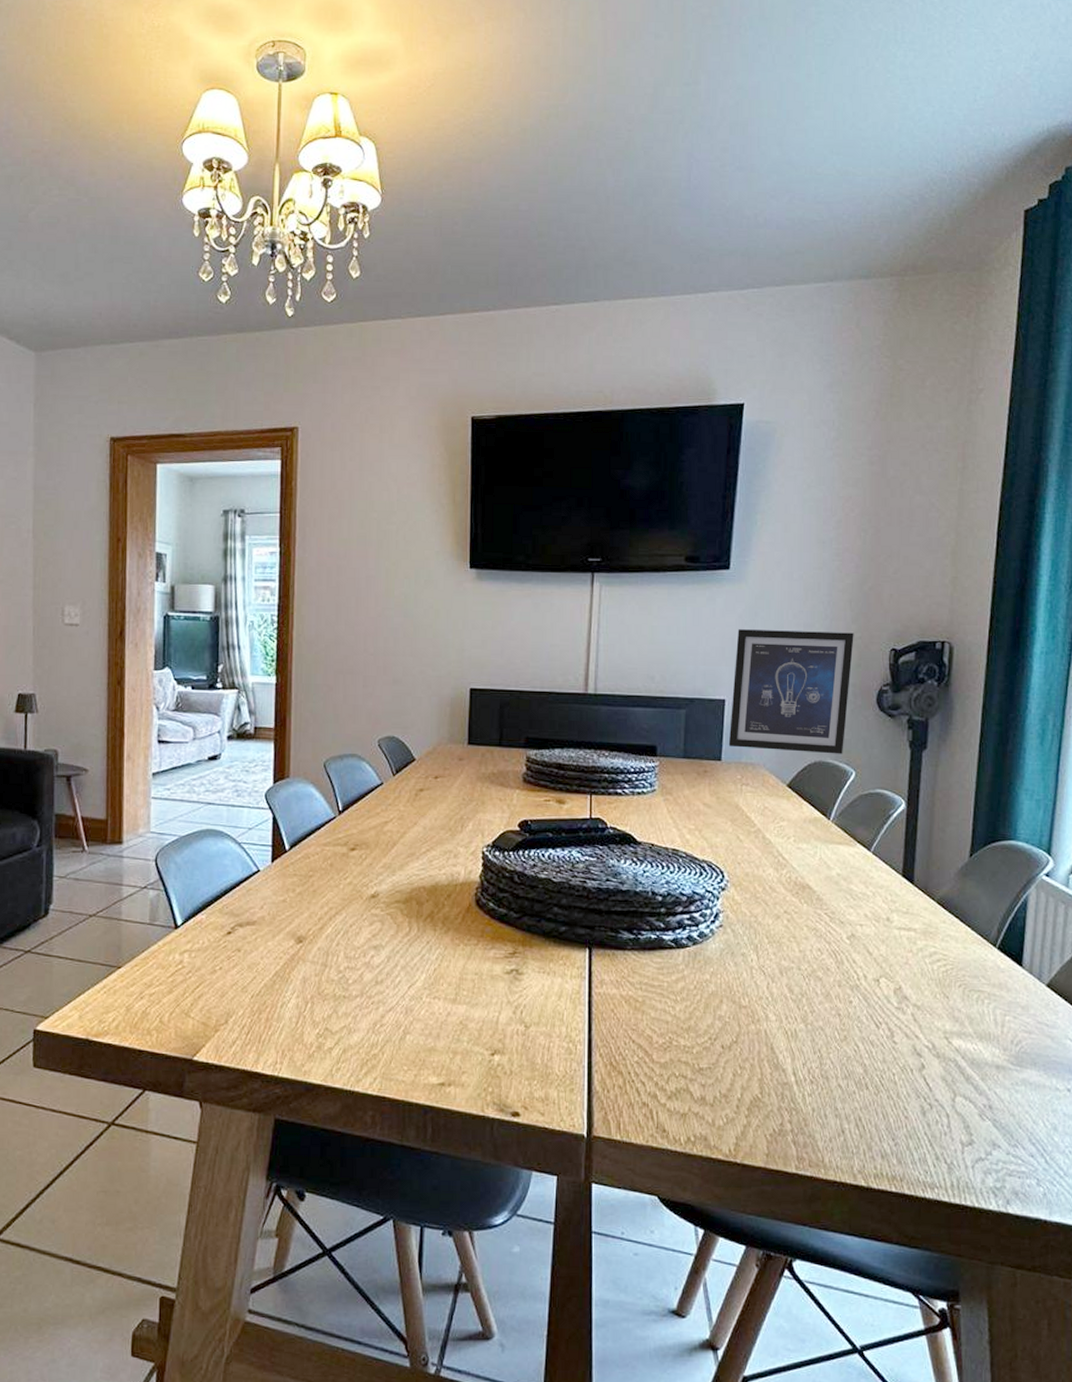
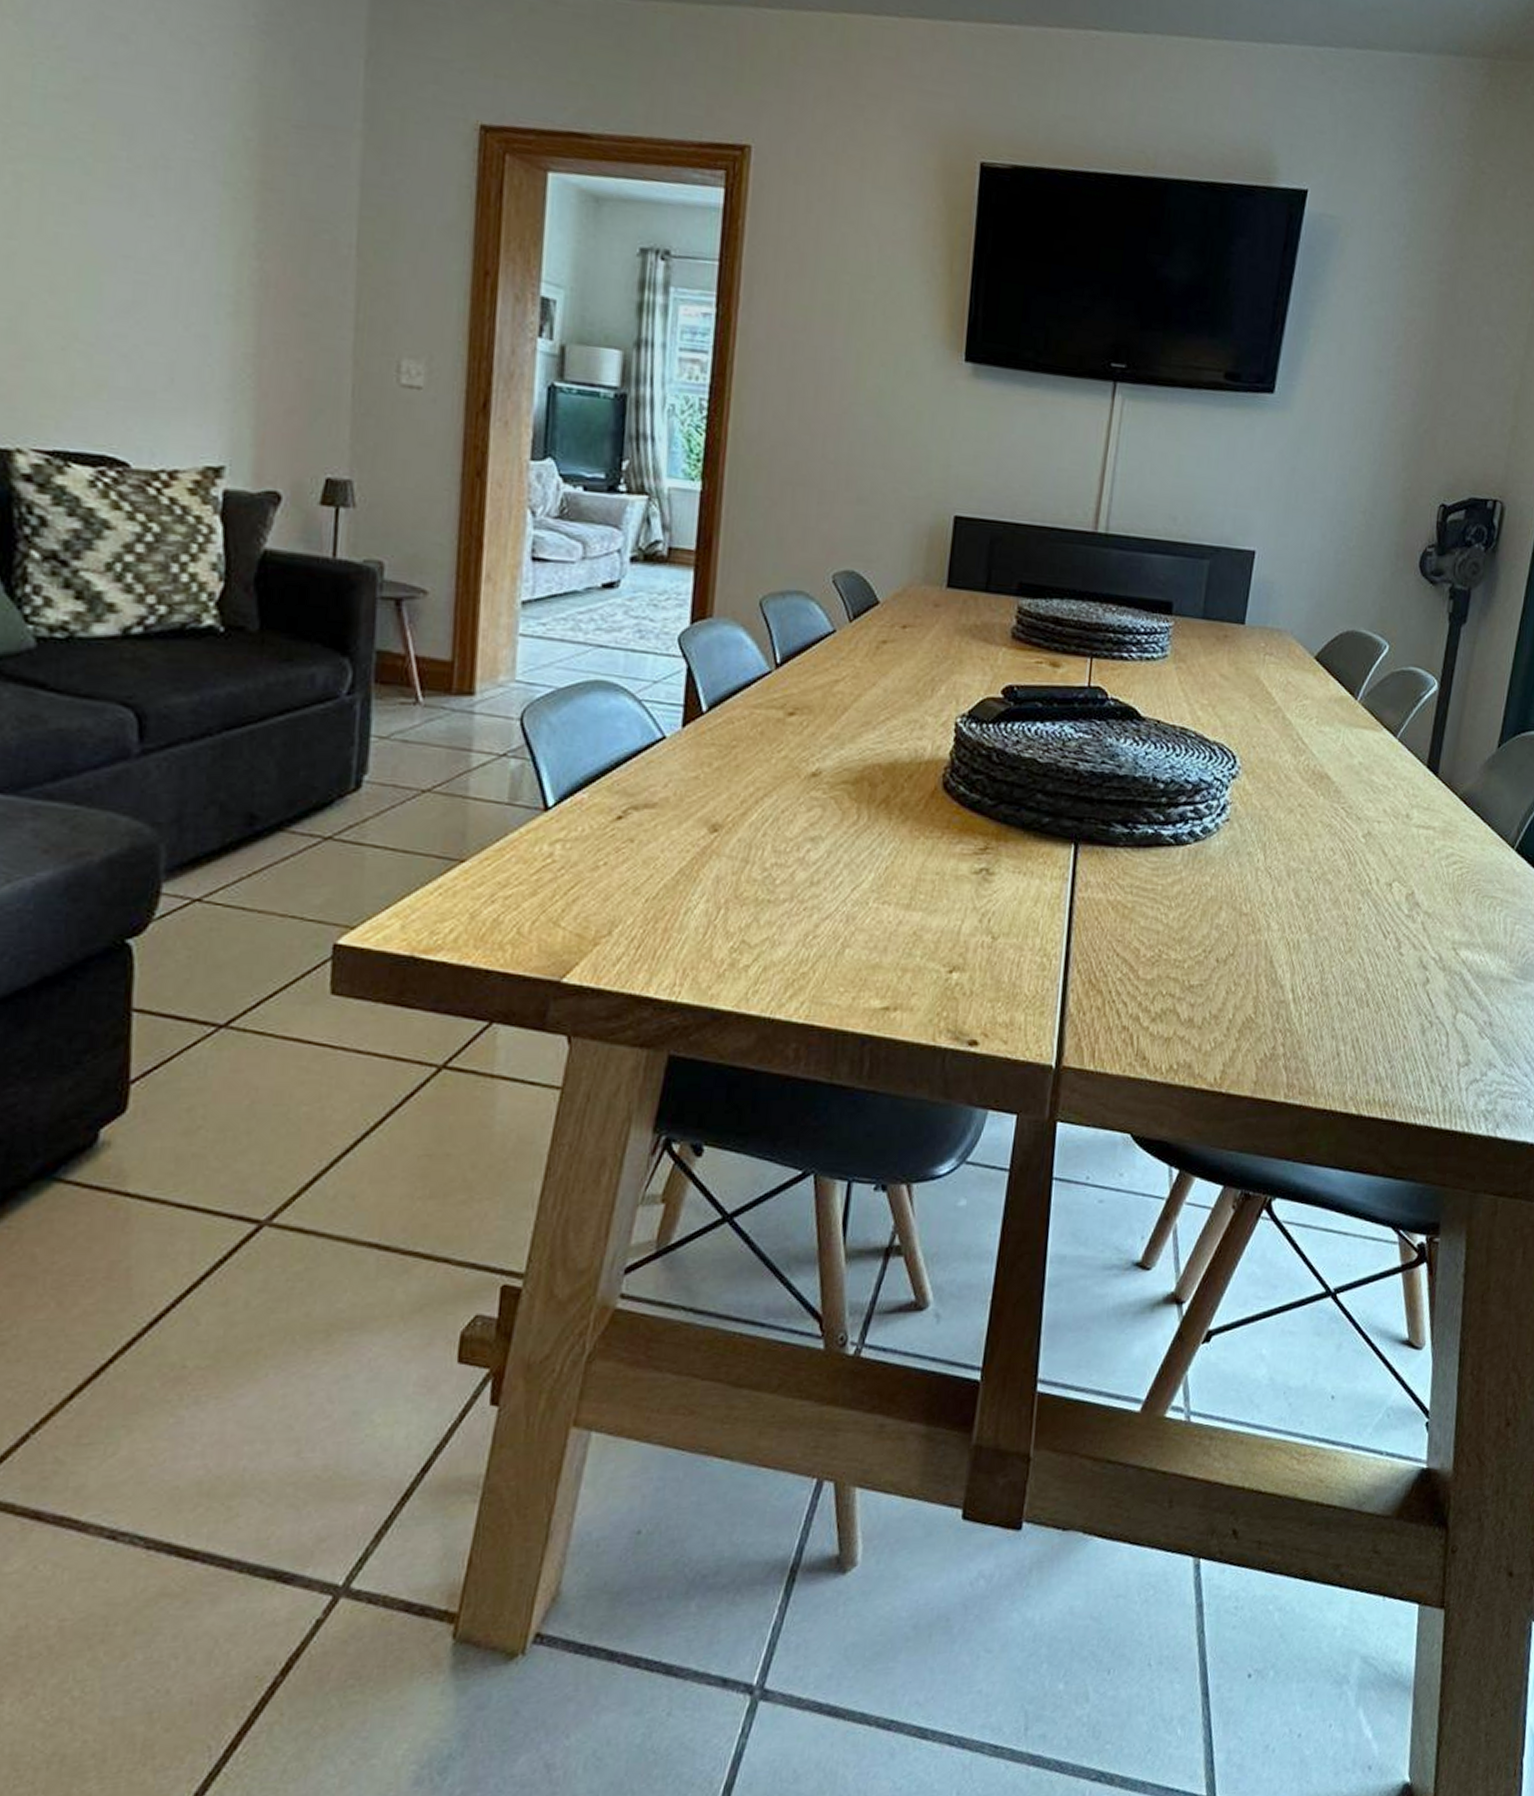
wall art: present [728,629,854,754] -> none [1254,467,1403,624]

